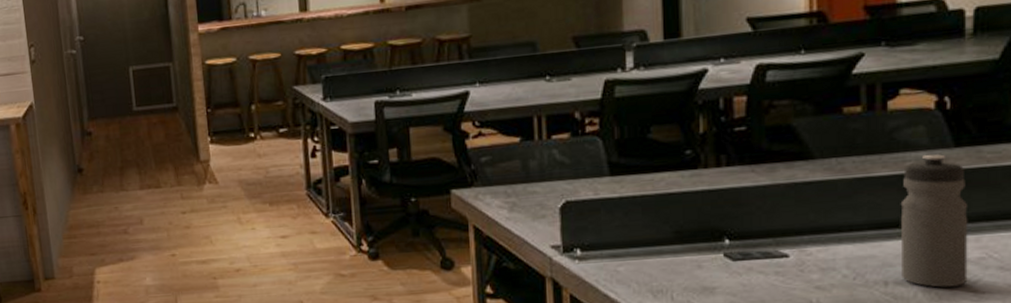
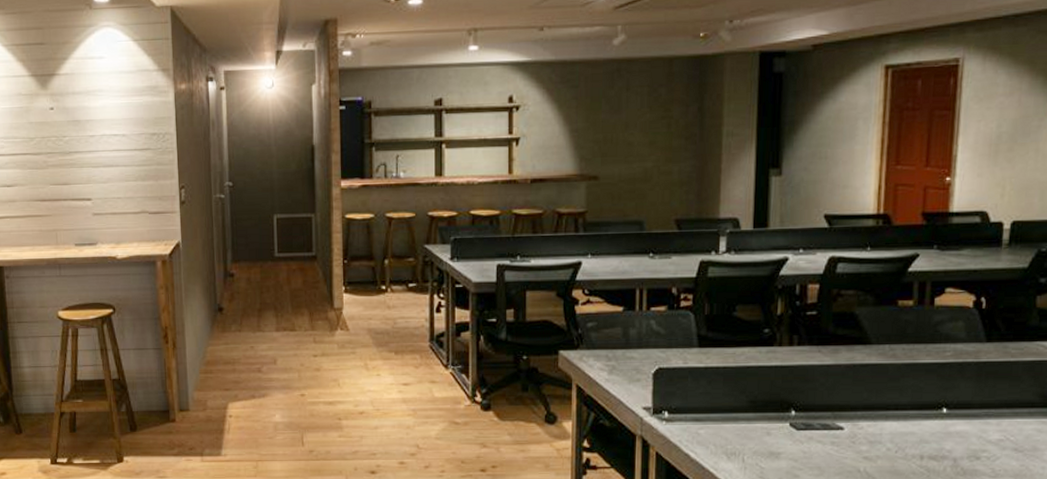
water bottle: present [900,154,969,288] -> none [935,346,993,464]

